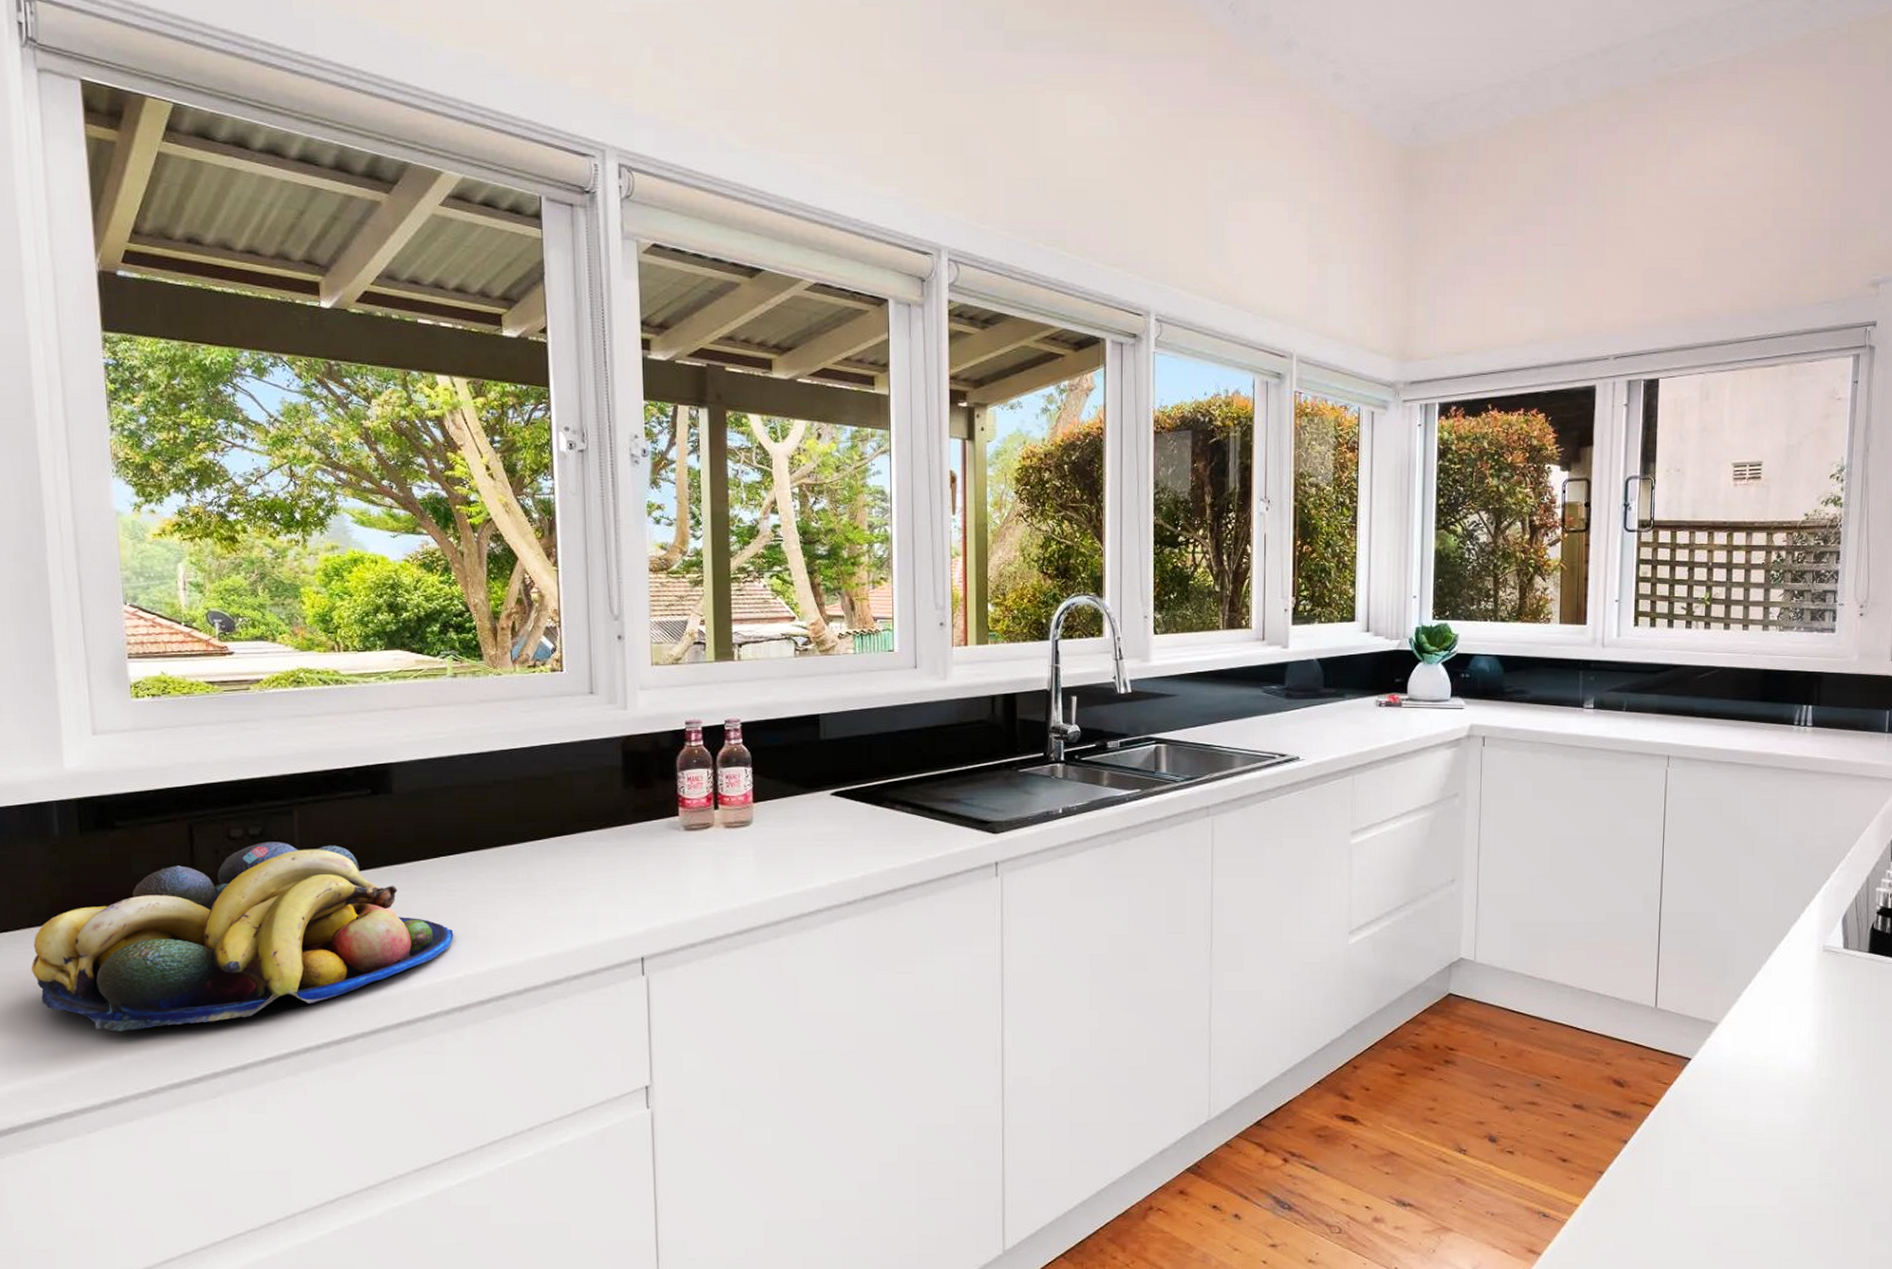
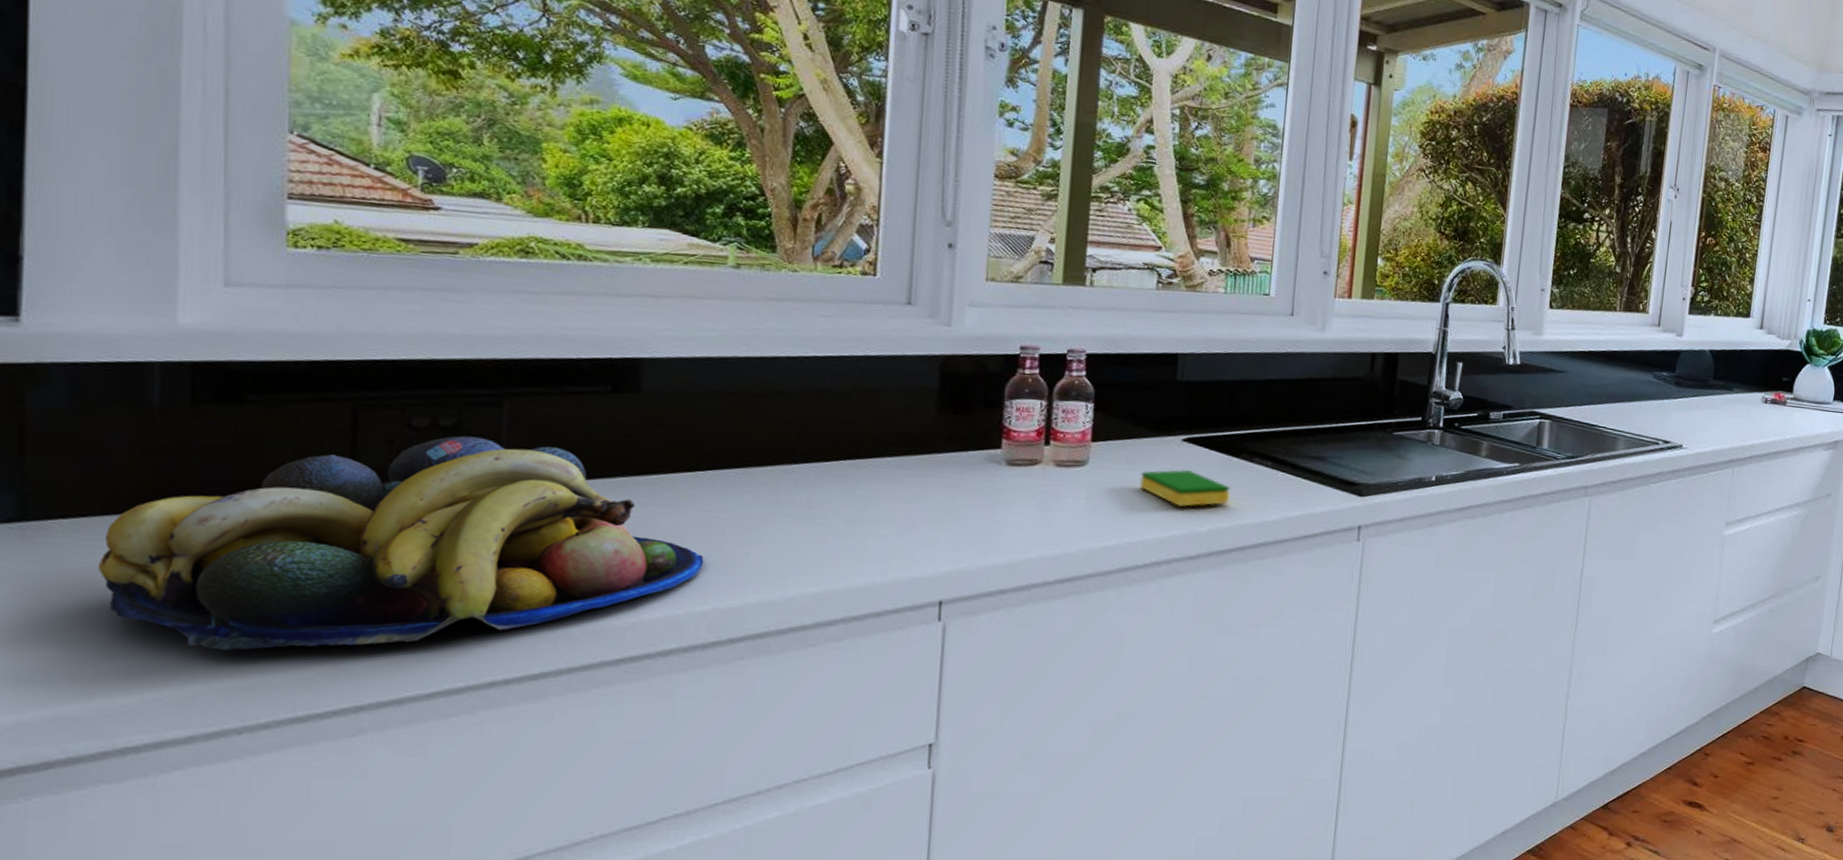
dish sponge: none [798,822,877,856] -> present [1140,470,1230,507]

